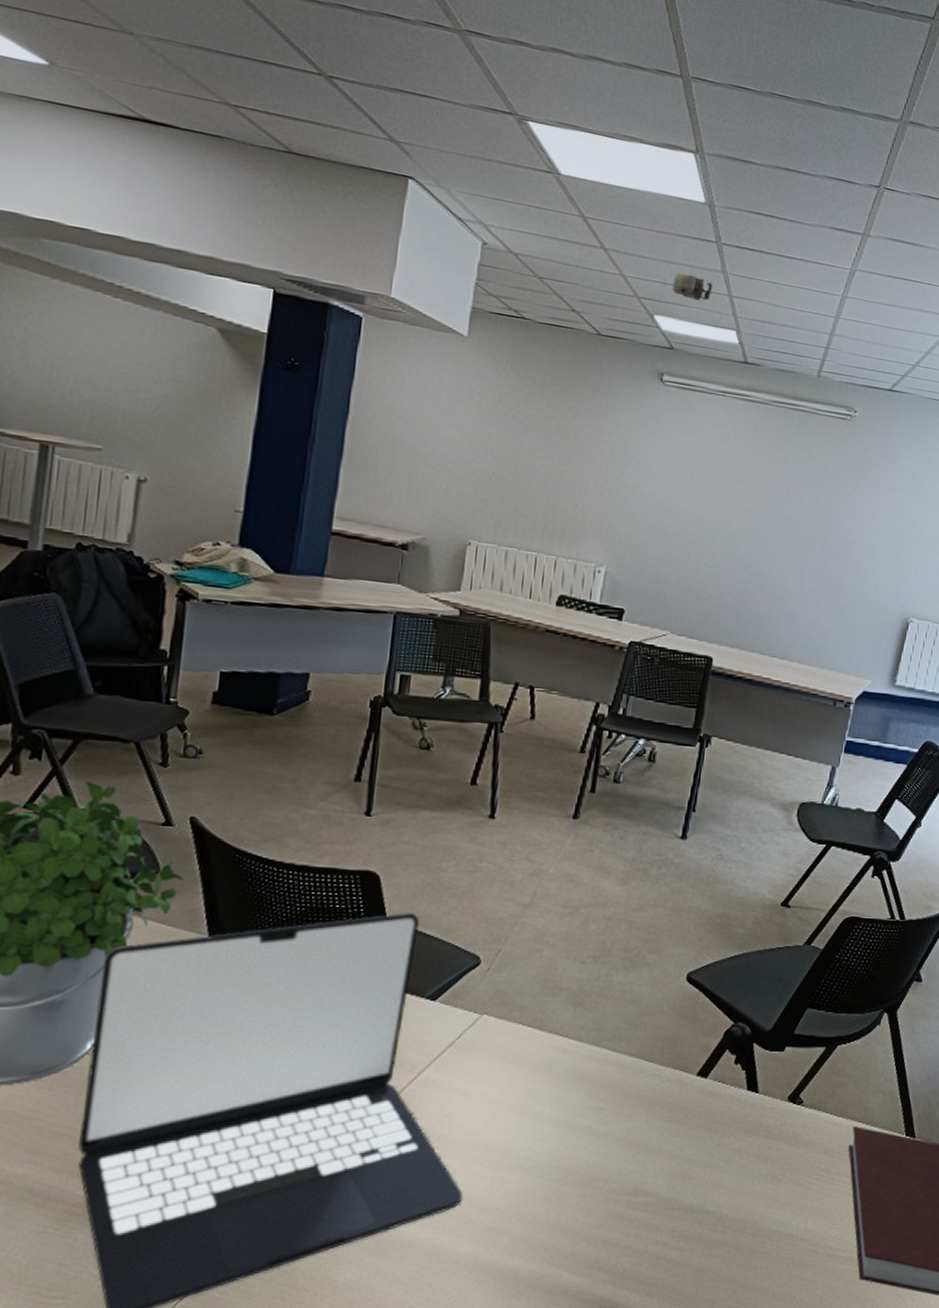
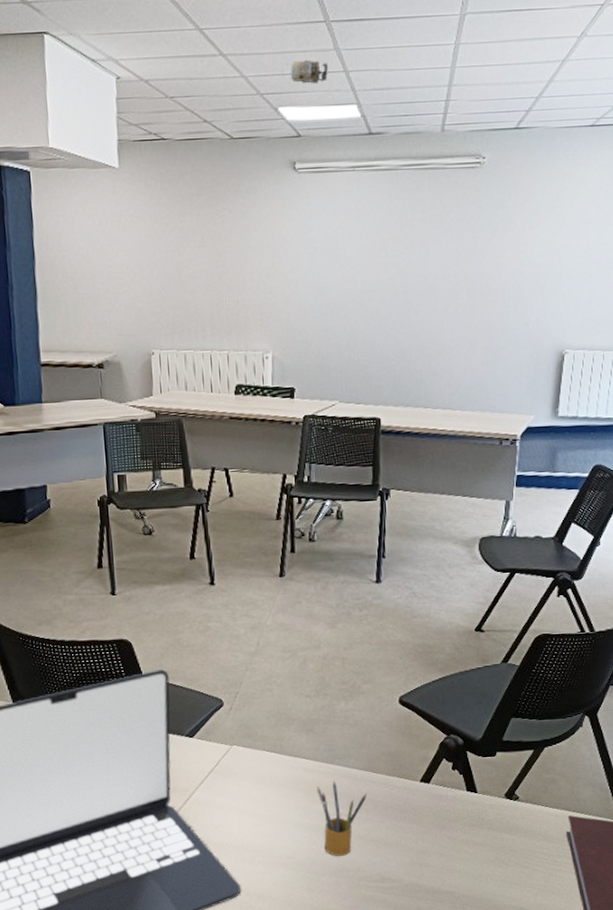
pencil box: none [573,1066,634,1161] -> present [317,780,367,856]

